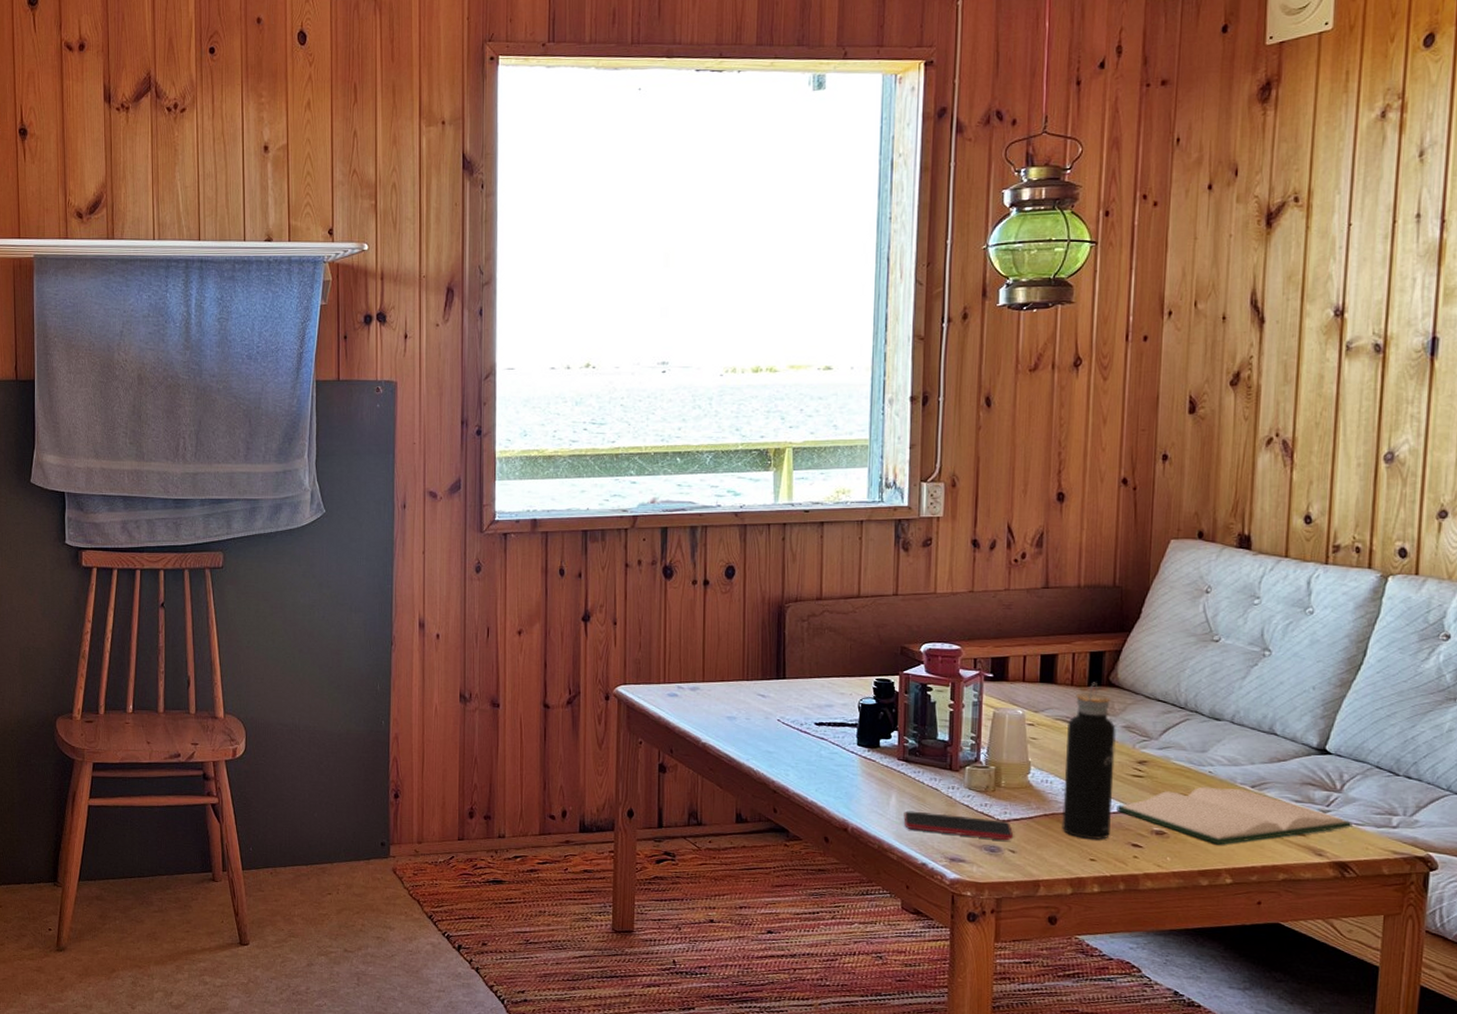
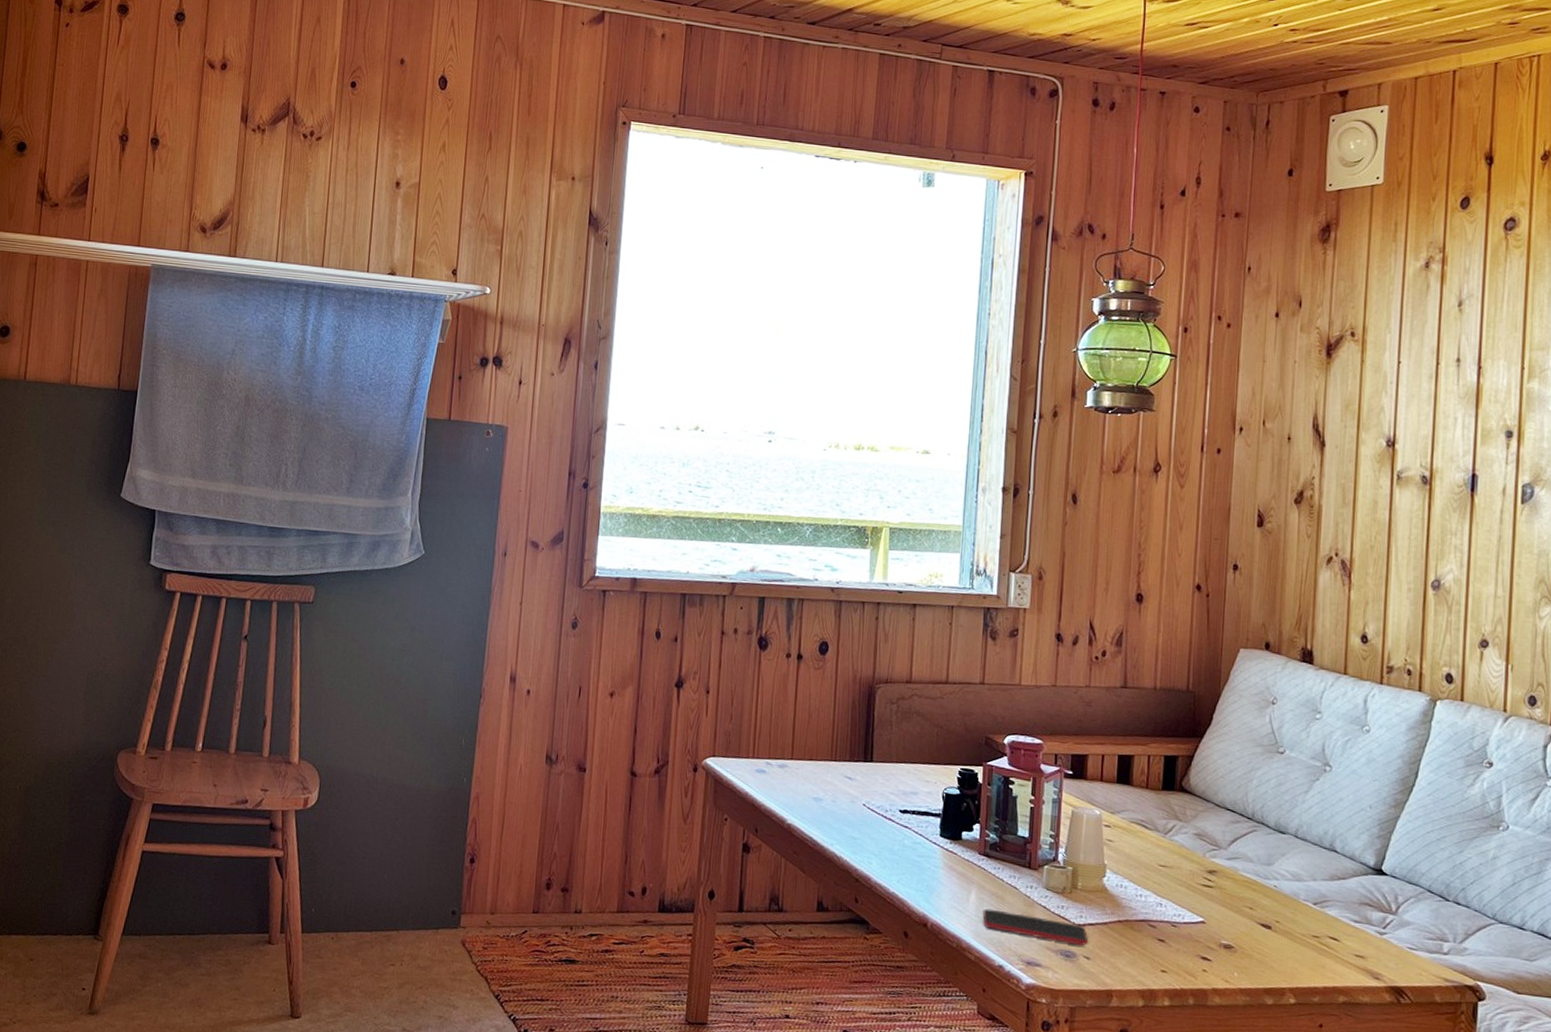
water bottle: present [1062,682,1116,840] -> none [1135,786,1188,951]
hardback book: present [1116,786,1353,845] -> none [1187,900,1407,963]

